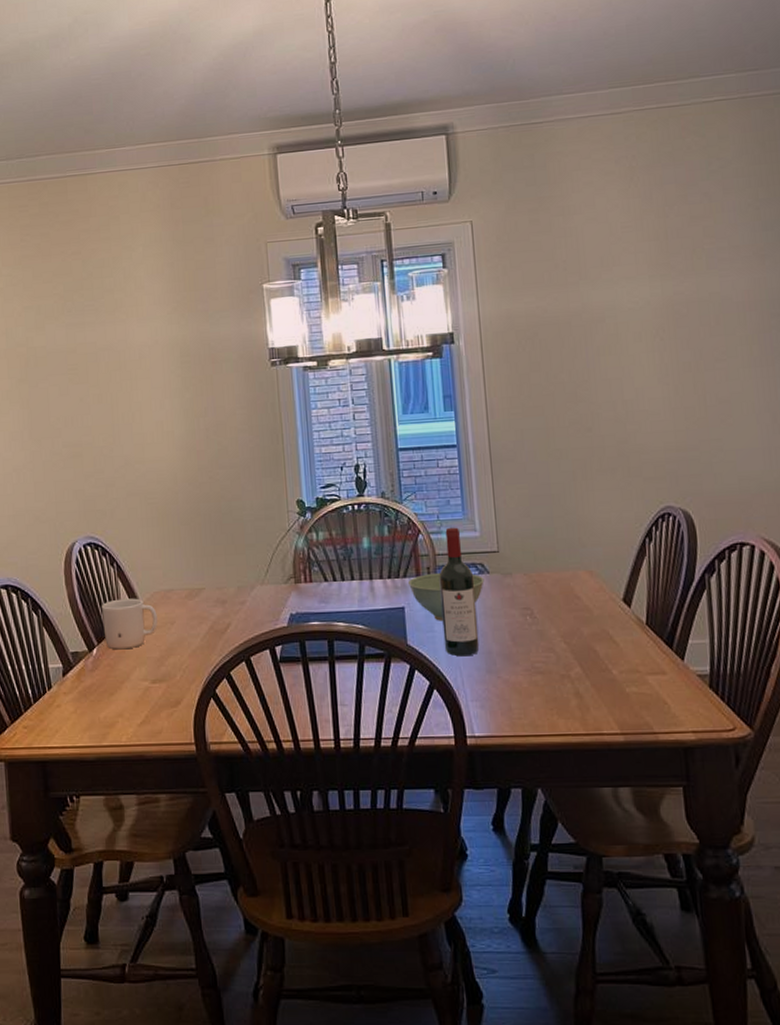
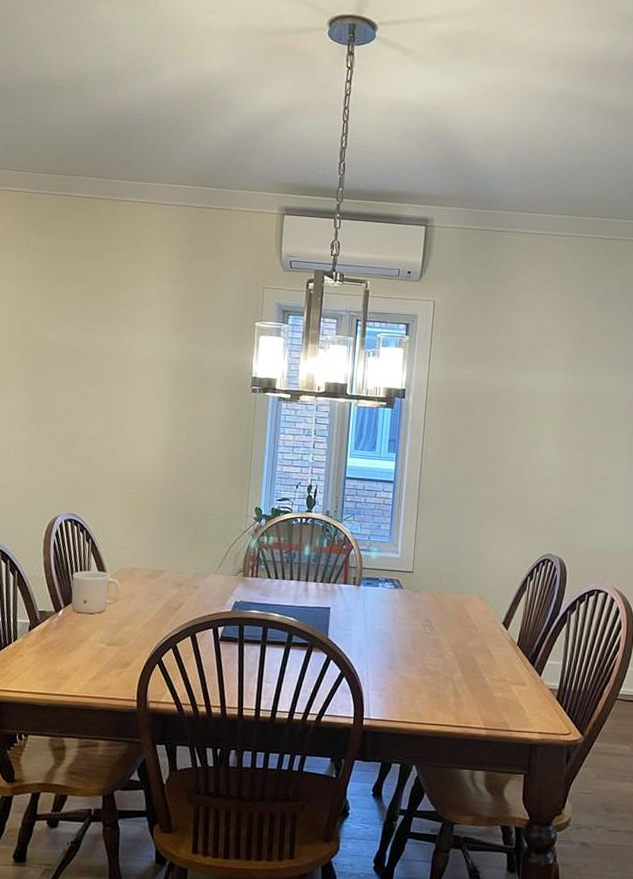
bowl: present [408,572,484,621] -> none [337,582,398,623]
wine bottle: present [439,527,480,657] -> none [357,547,390,654]

